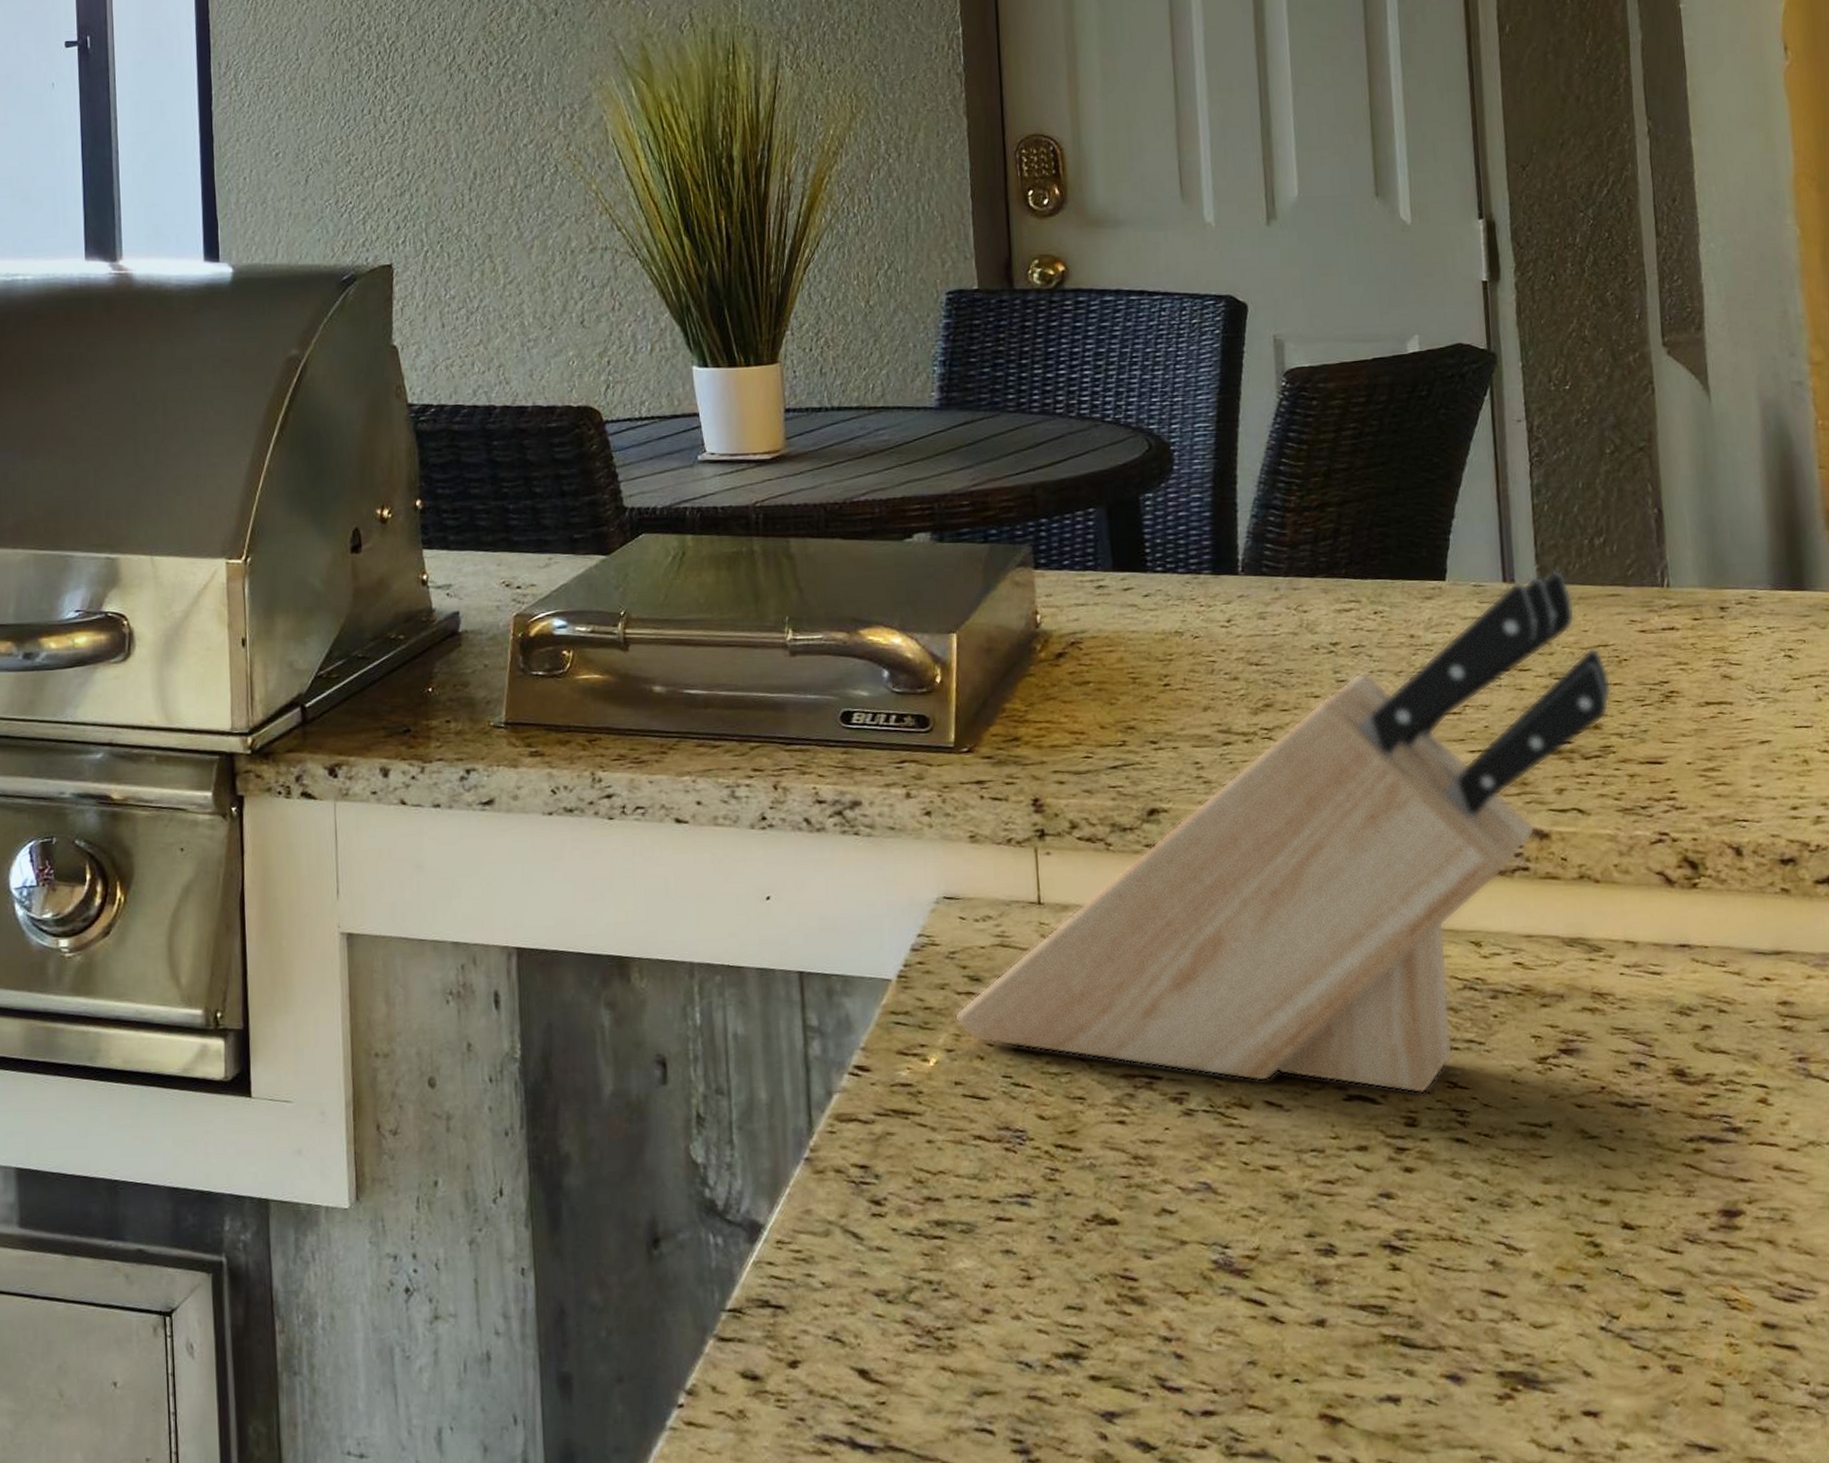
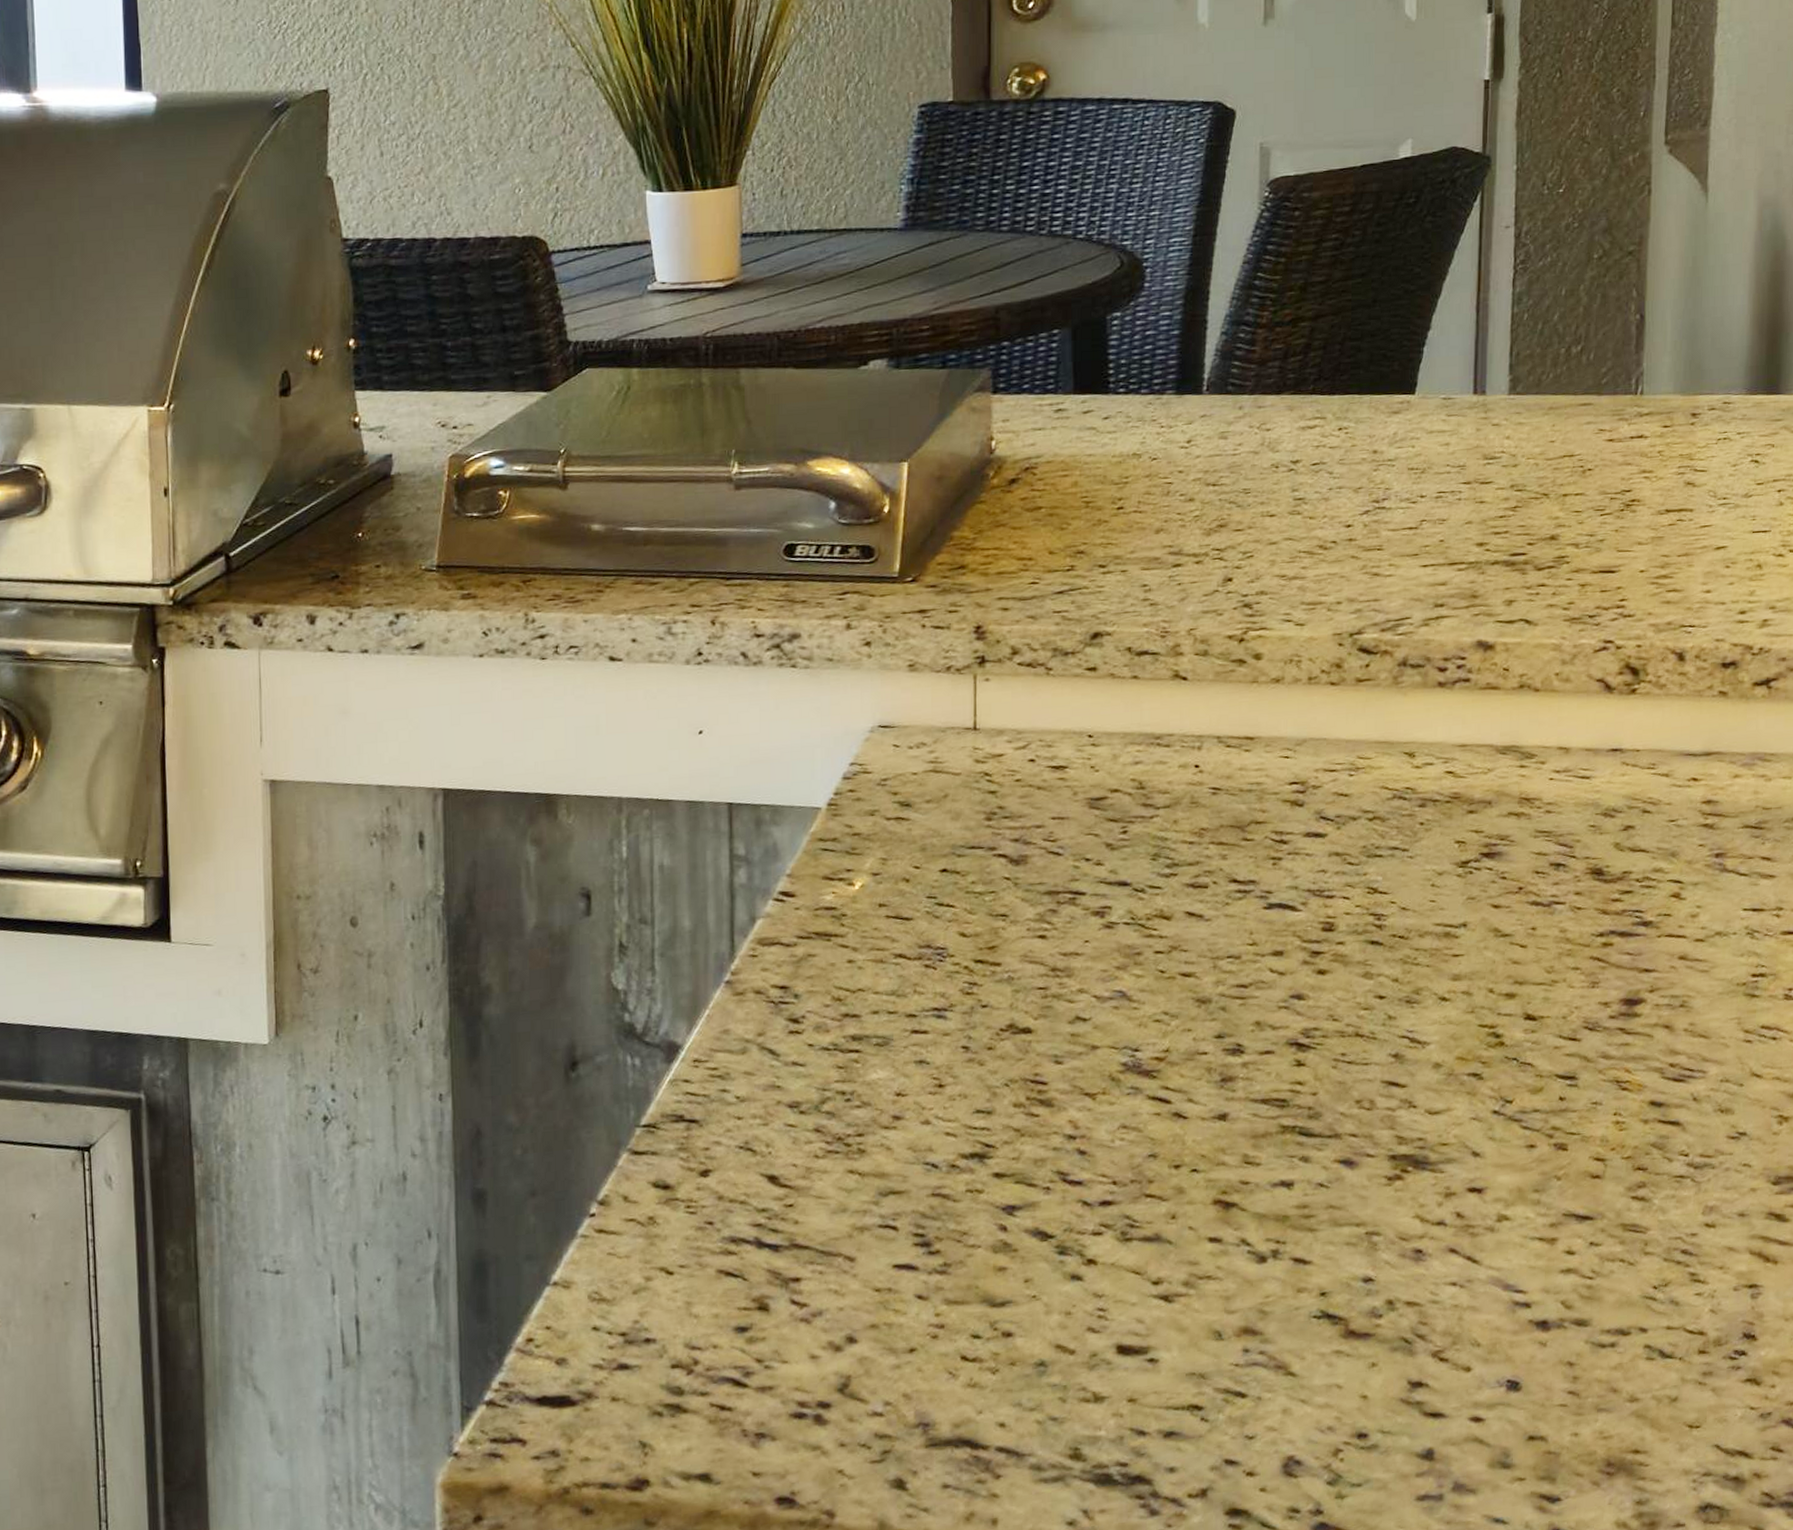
knife block: present [954,570,1612,1094] -> none [882,380,1572,900]

